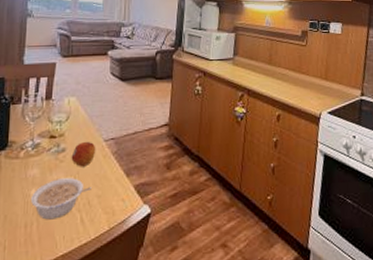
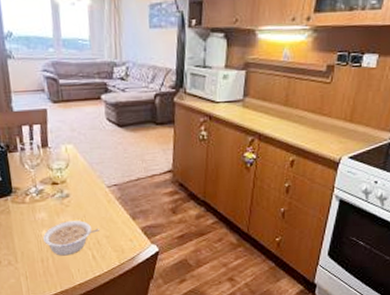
fruit: present [71,141,96,167] -> none [76,187,100,211]

